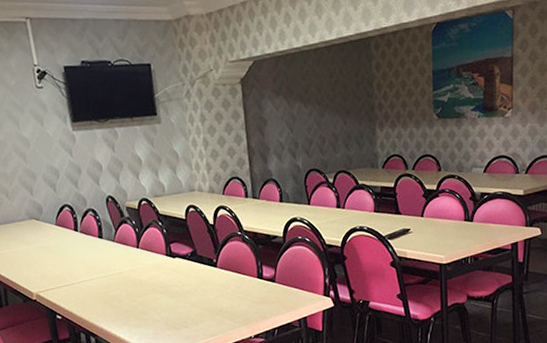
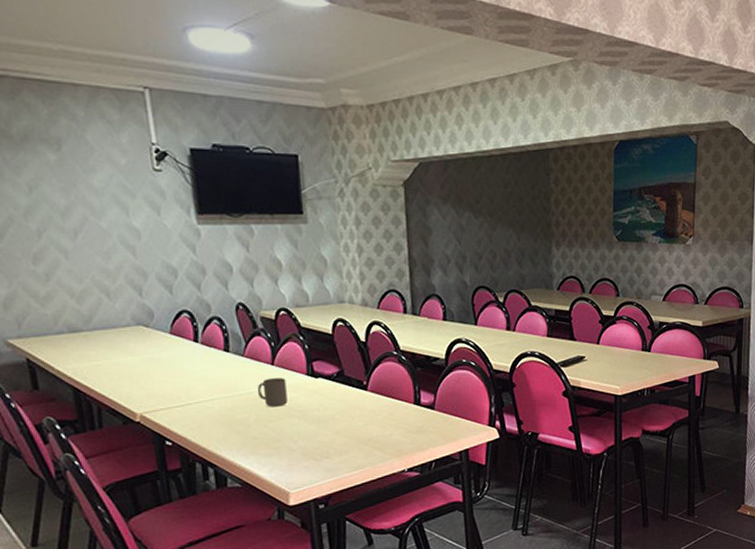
cup: none [127,259,151,285] -> present [258,378,288,407]

